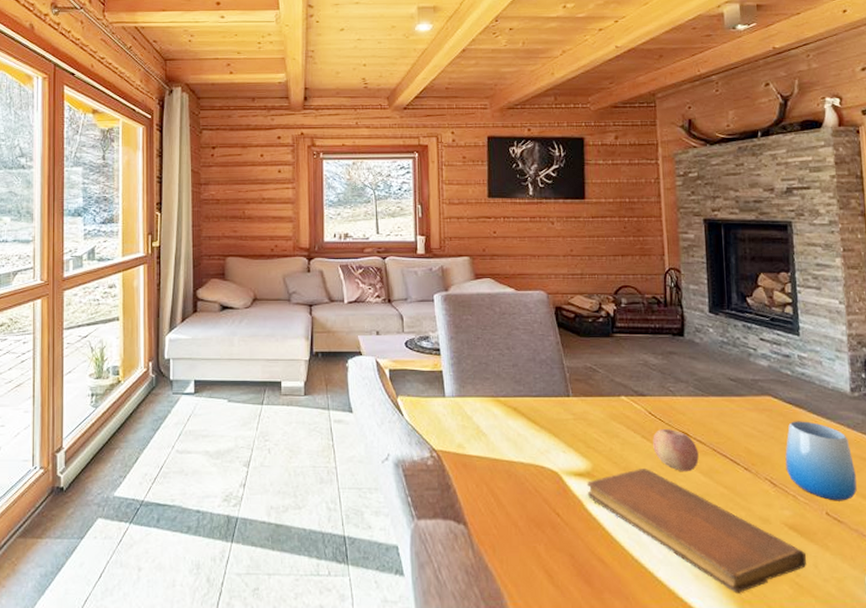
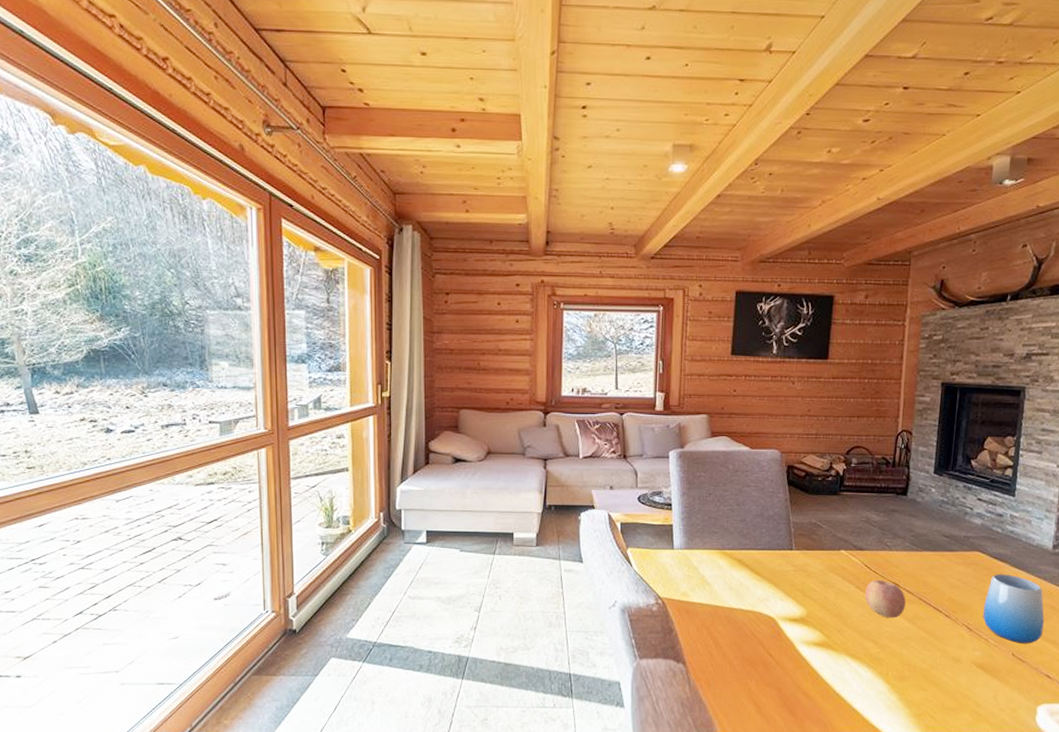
notebook: present [586,469,806,594] -> none [799,615,988,721]

